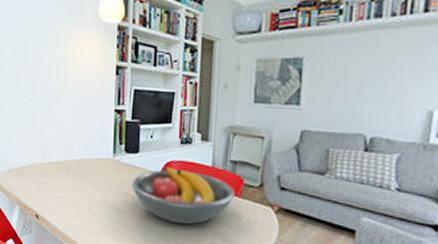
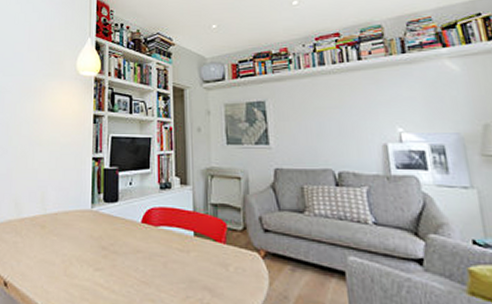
fruit bowl: present [131,166,236,225] -> none [110,214,220,280]

